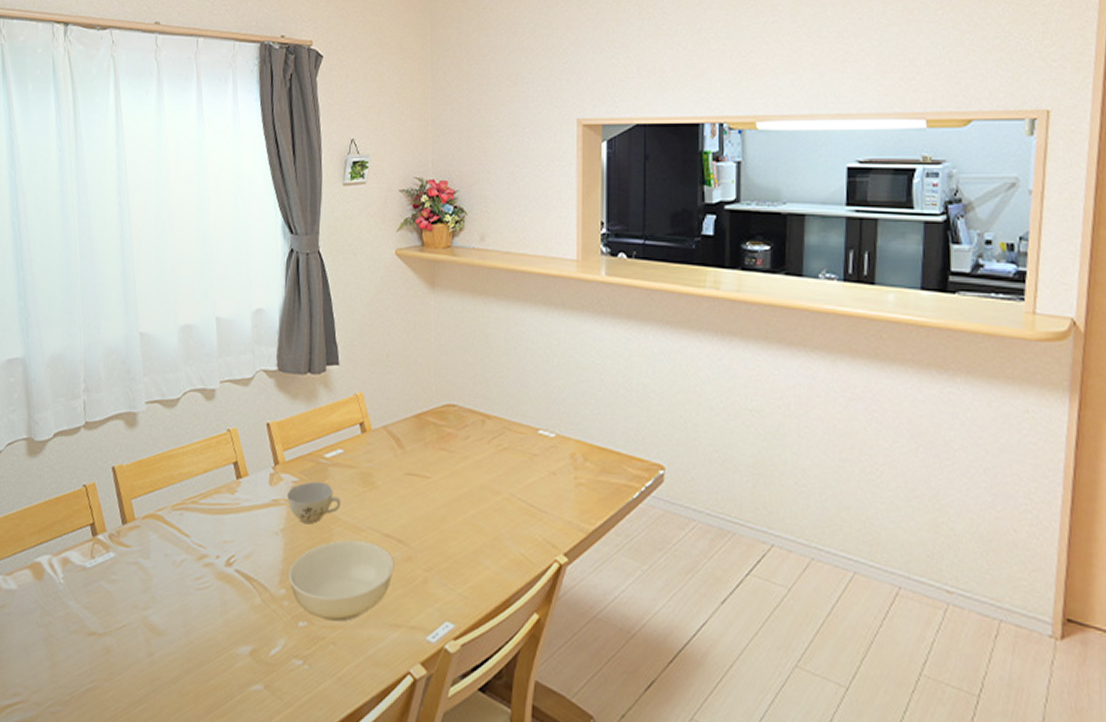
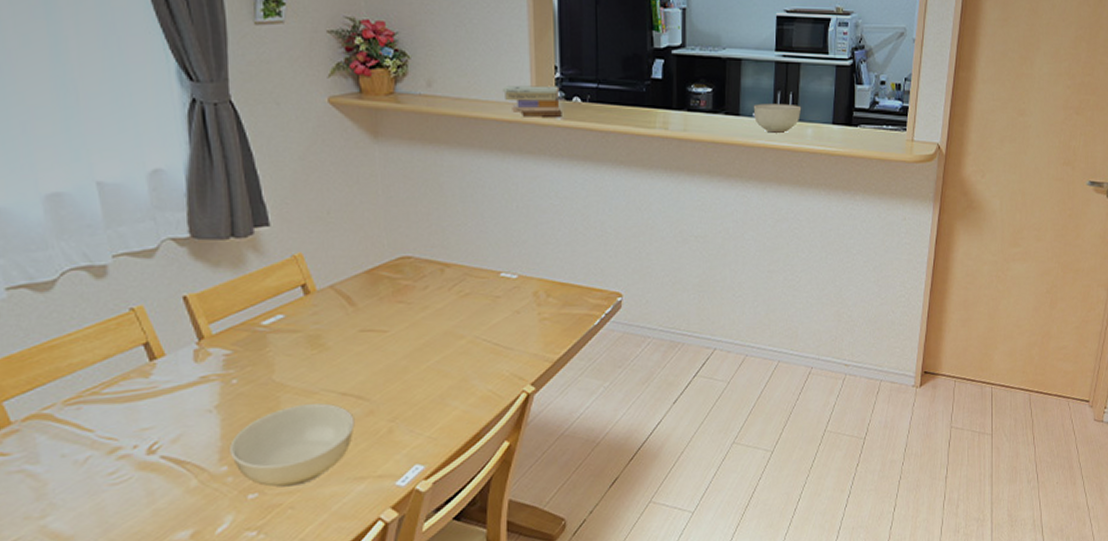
teacup: present [287,481,341,525] -> none [219,350,286,397]
books: none [548,241,607,273] -> present [501,85,562,117]
bowl: none [819,264,881,298] -> present [753,103,802,133]

